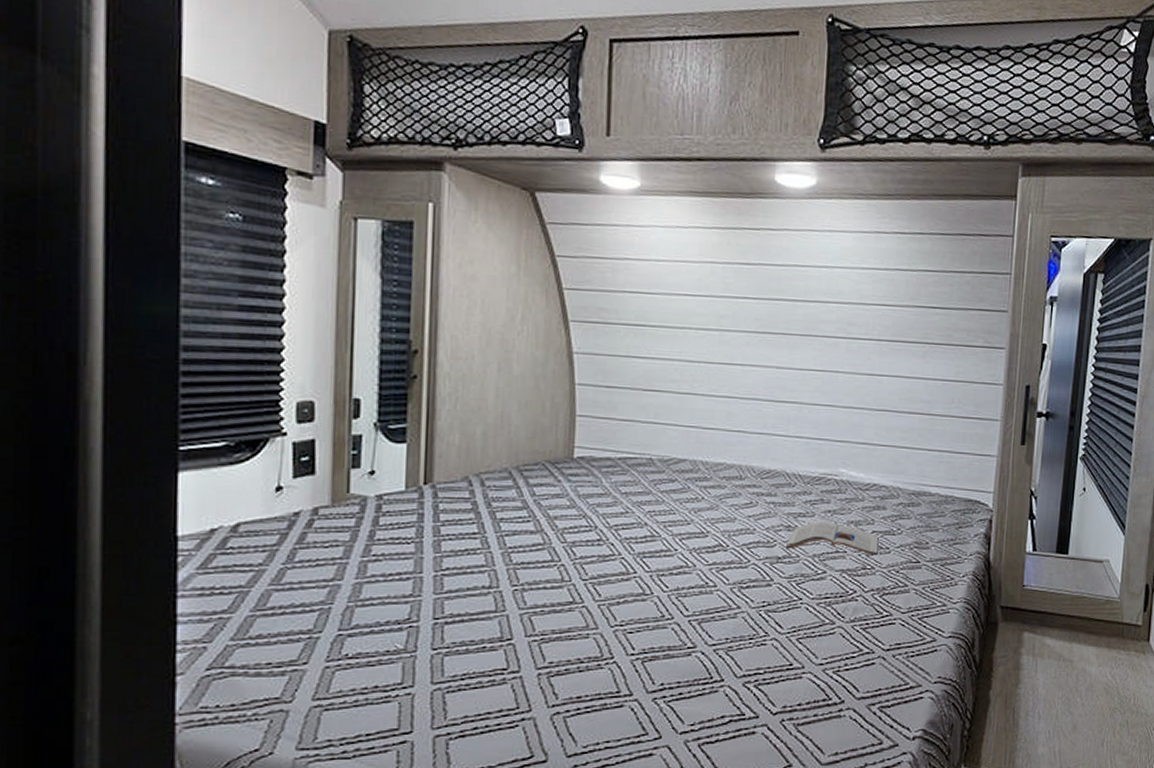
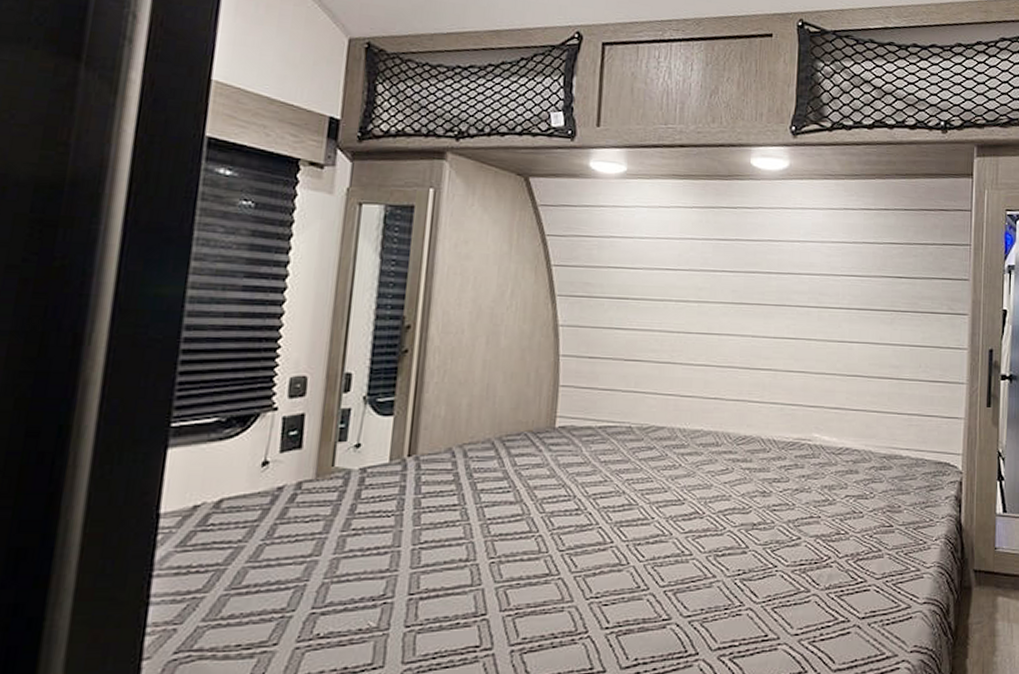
magazine: present [786,520,879,555] -> none [761,485,852,519]

